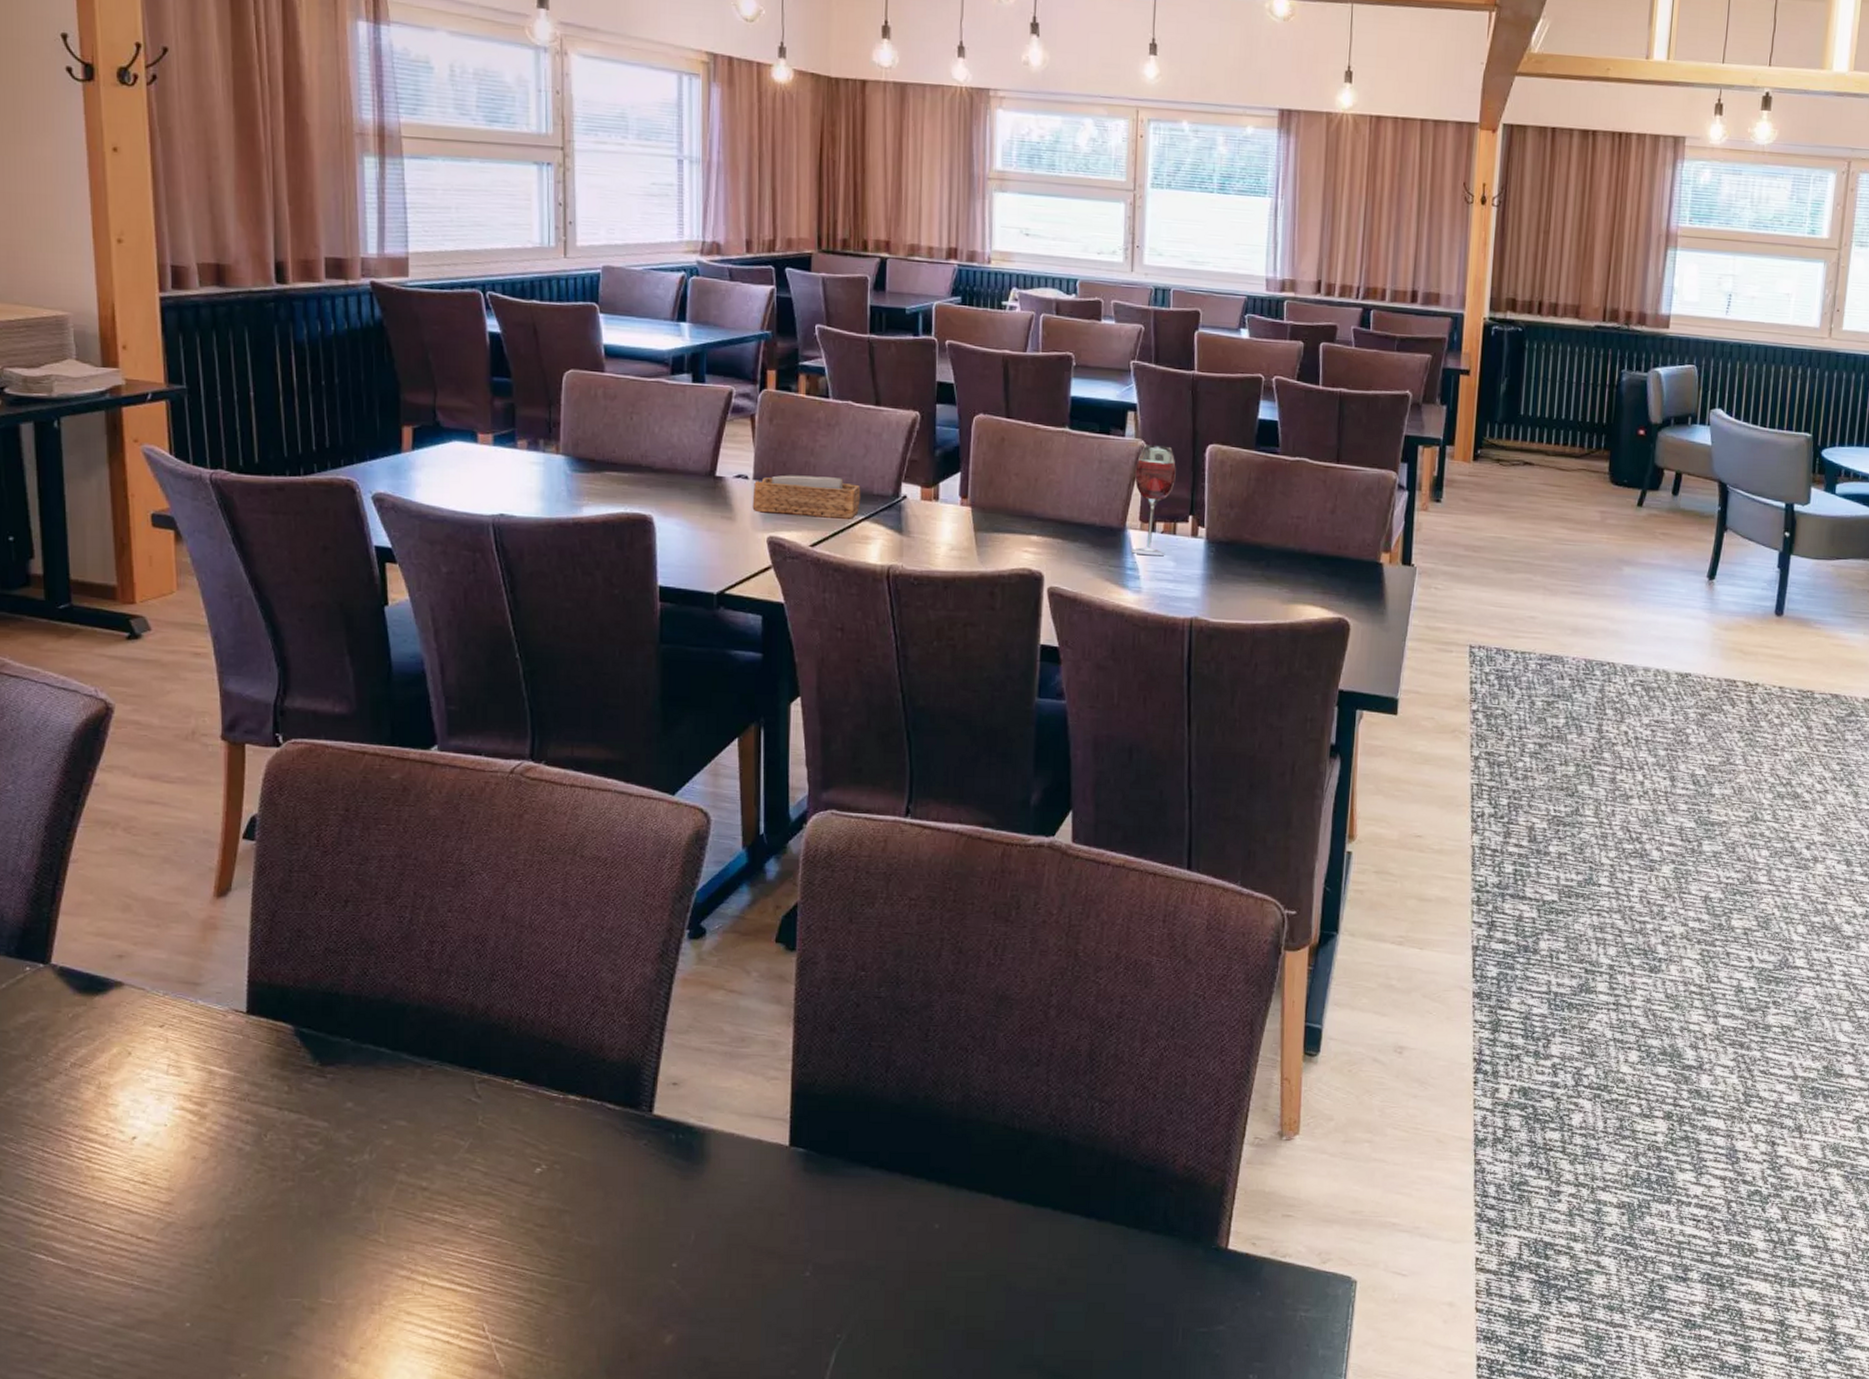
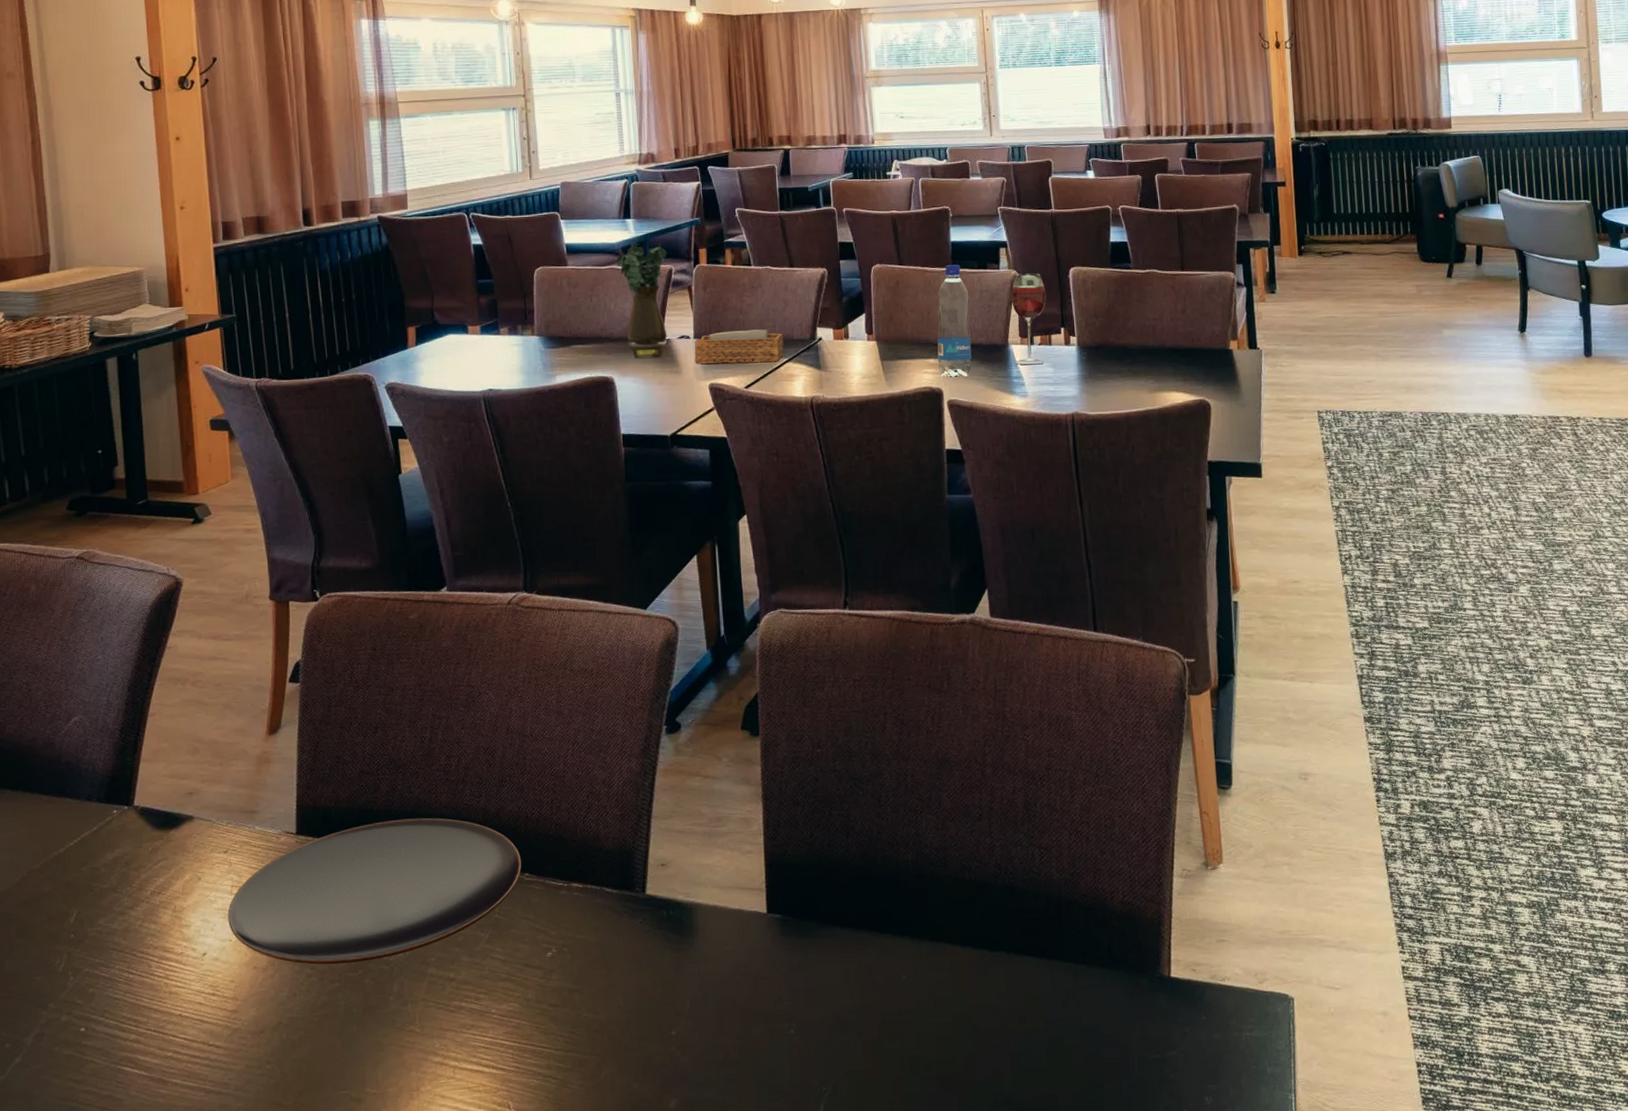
plate: none [163,1007,512,1162] -> present [228,818,522,965]
vase: none [666,348,728,499] -> present [617,239,668,359]
bottle: none [1041,424,1087,561] -> present [936,264,972,377]

